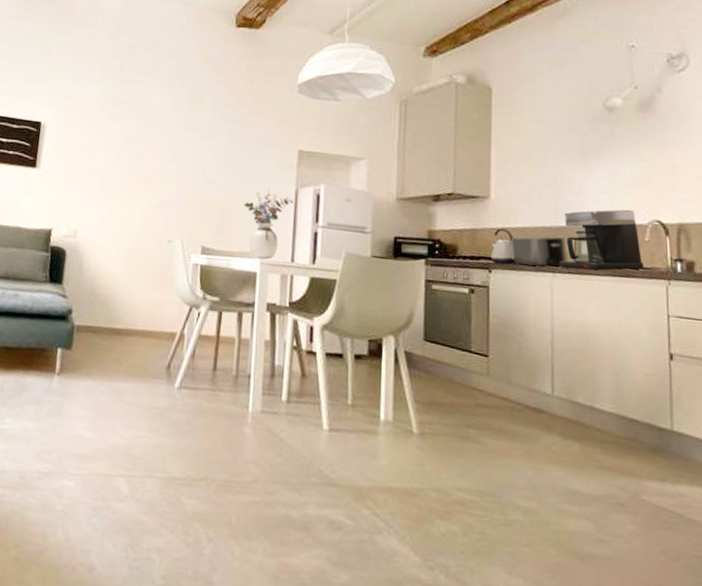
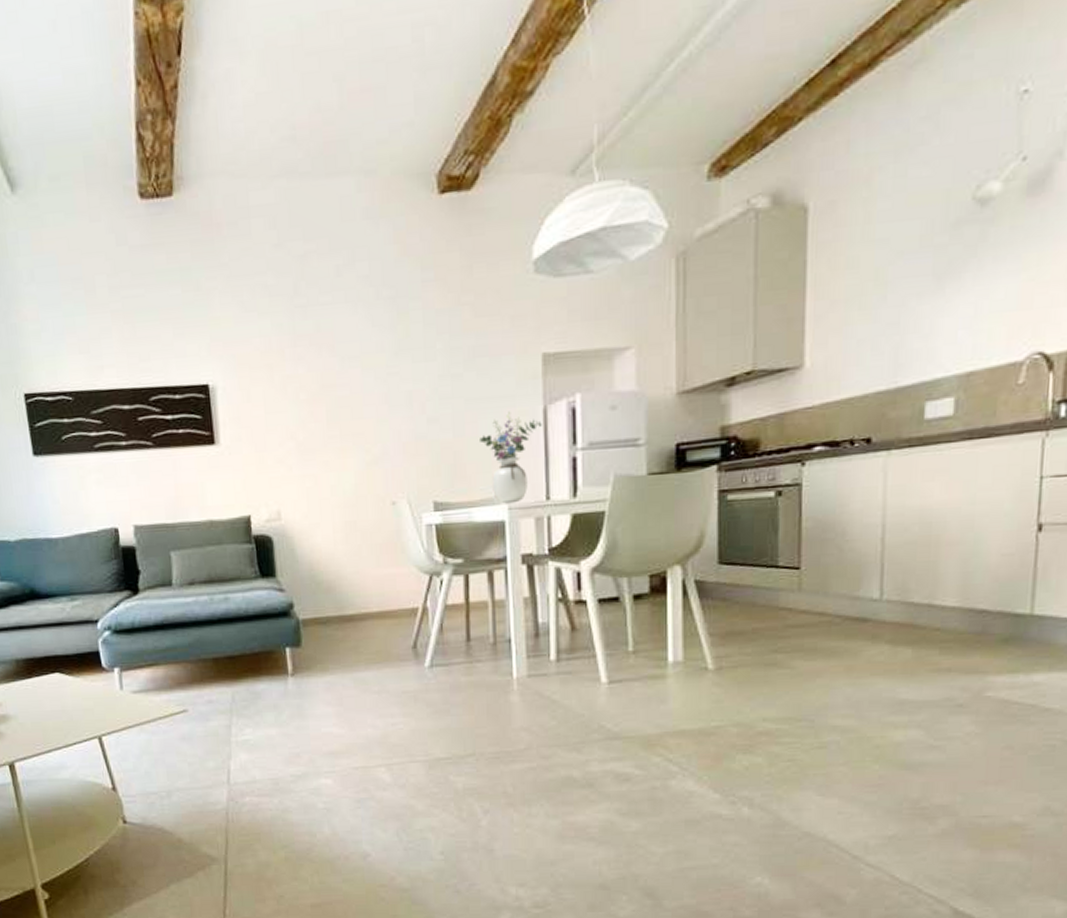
kettle: present [490,228,515,265] -> none [804,405,837,454]
toaster: present [511,236,568,268] -> none [832,400,910,451]
coffee maker: present [561,209,644,272] -> none [898,344,1014,443]

